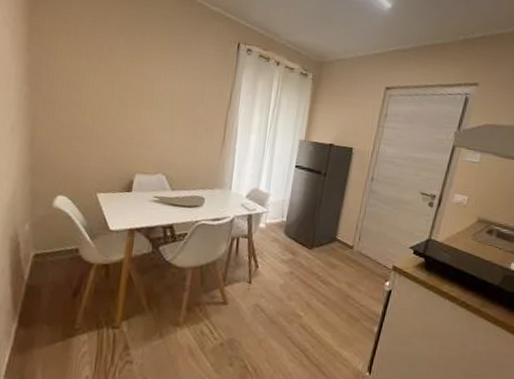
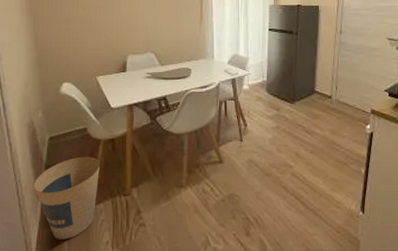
trash can: none [10,279,89,369] -> present [34,156,99,239]

